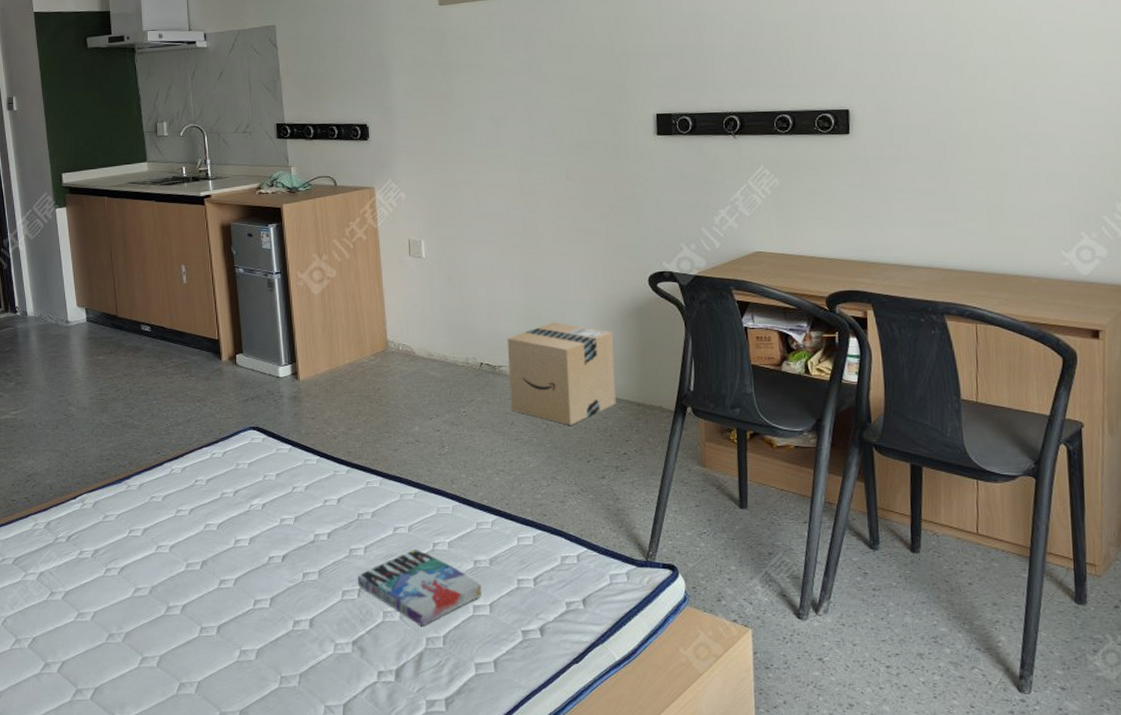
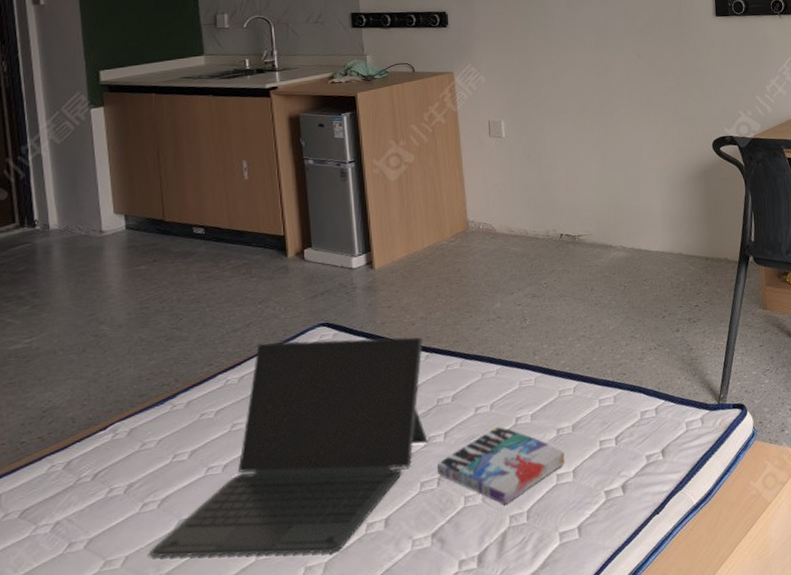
laptop computer: none [113,439,349,641] -> present [150,337,428,558]
cardboard box: present [507,322,616,425] -> none [585,189,687,285]

